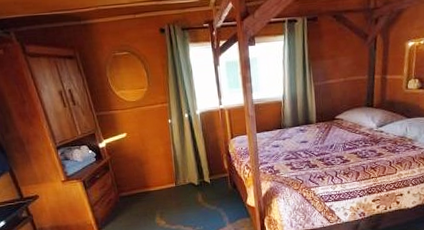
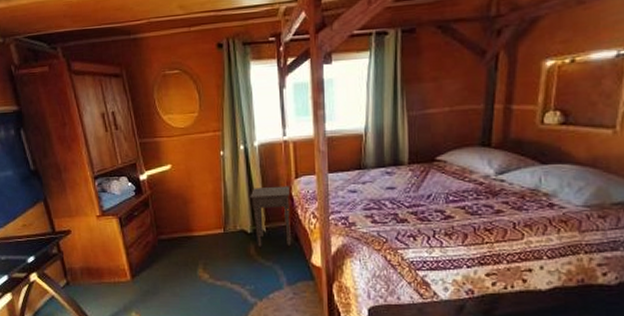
nightstand: none [195,145,231,196] -> present [250,186,291,247]

